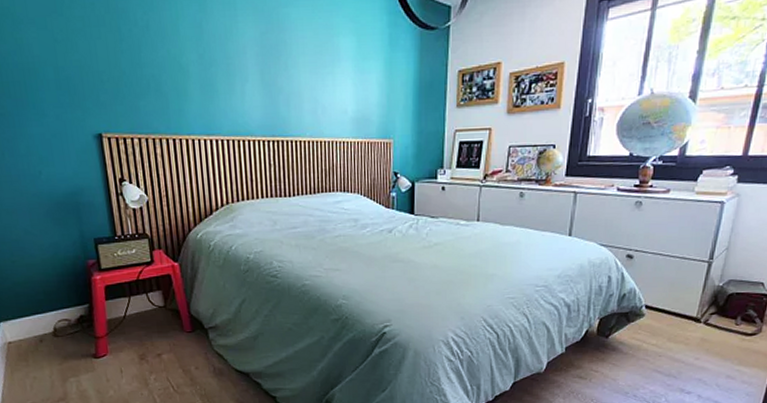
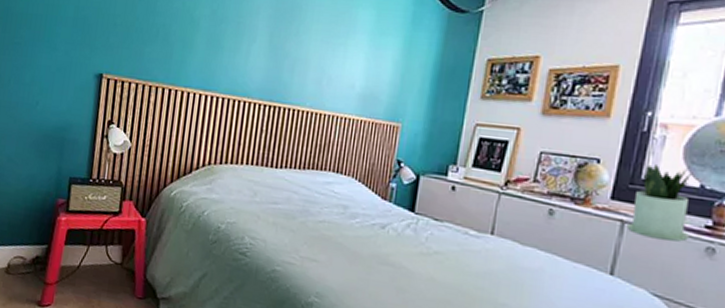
planter: none [578,141,624,203] -> present [626,164,693,242]

